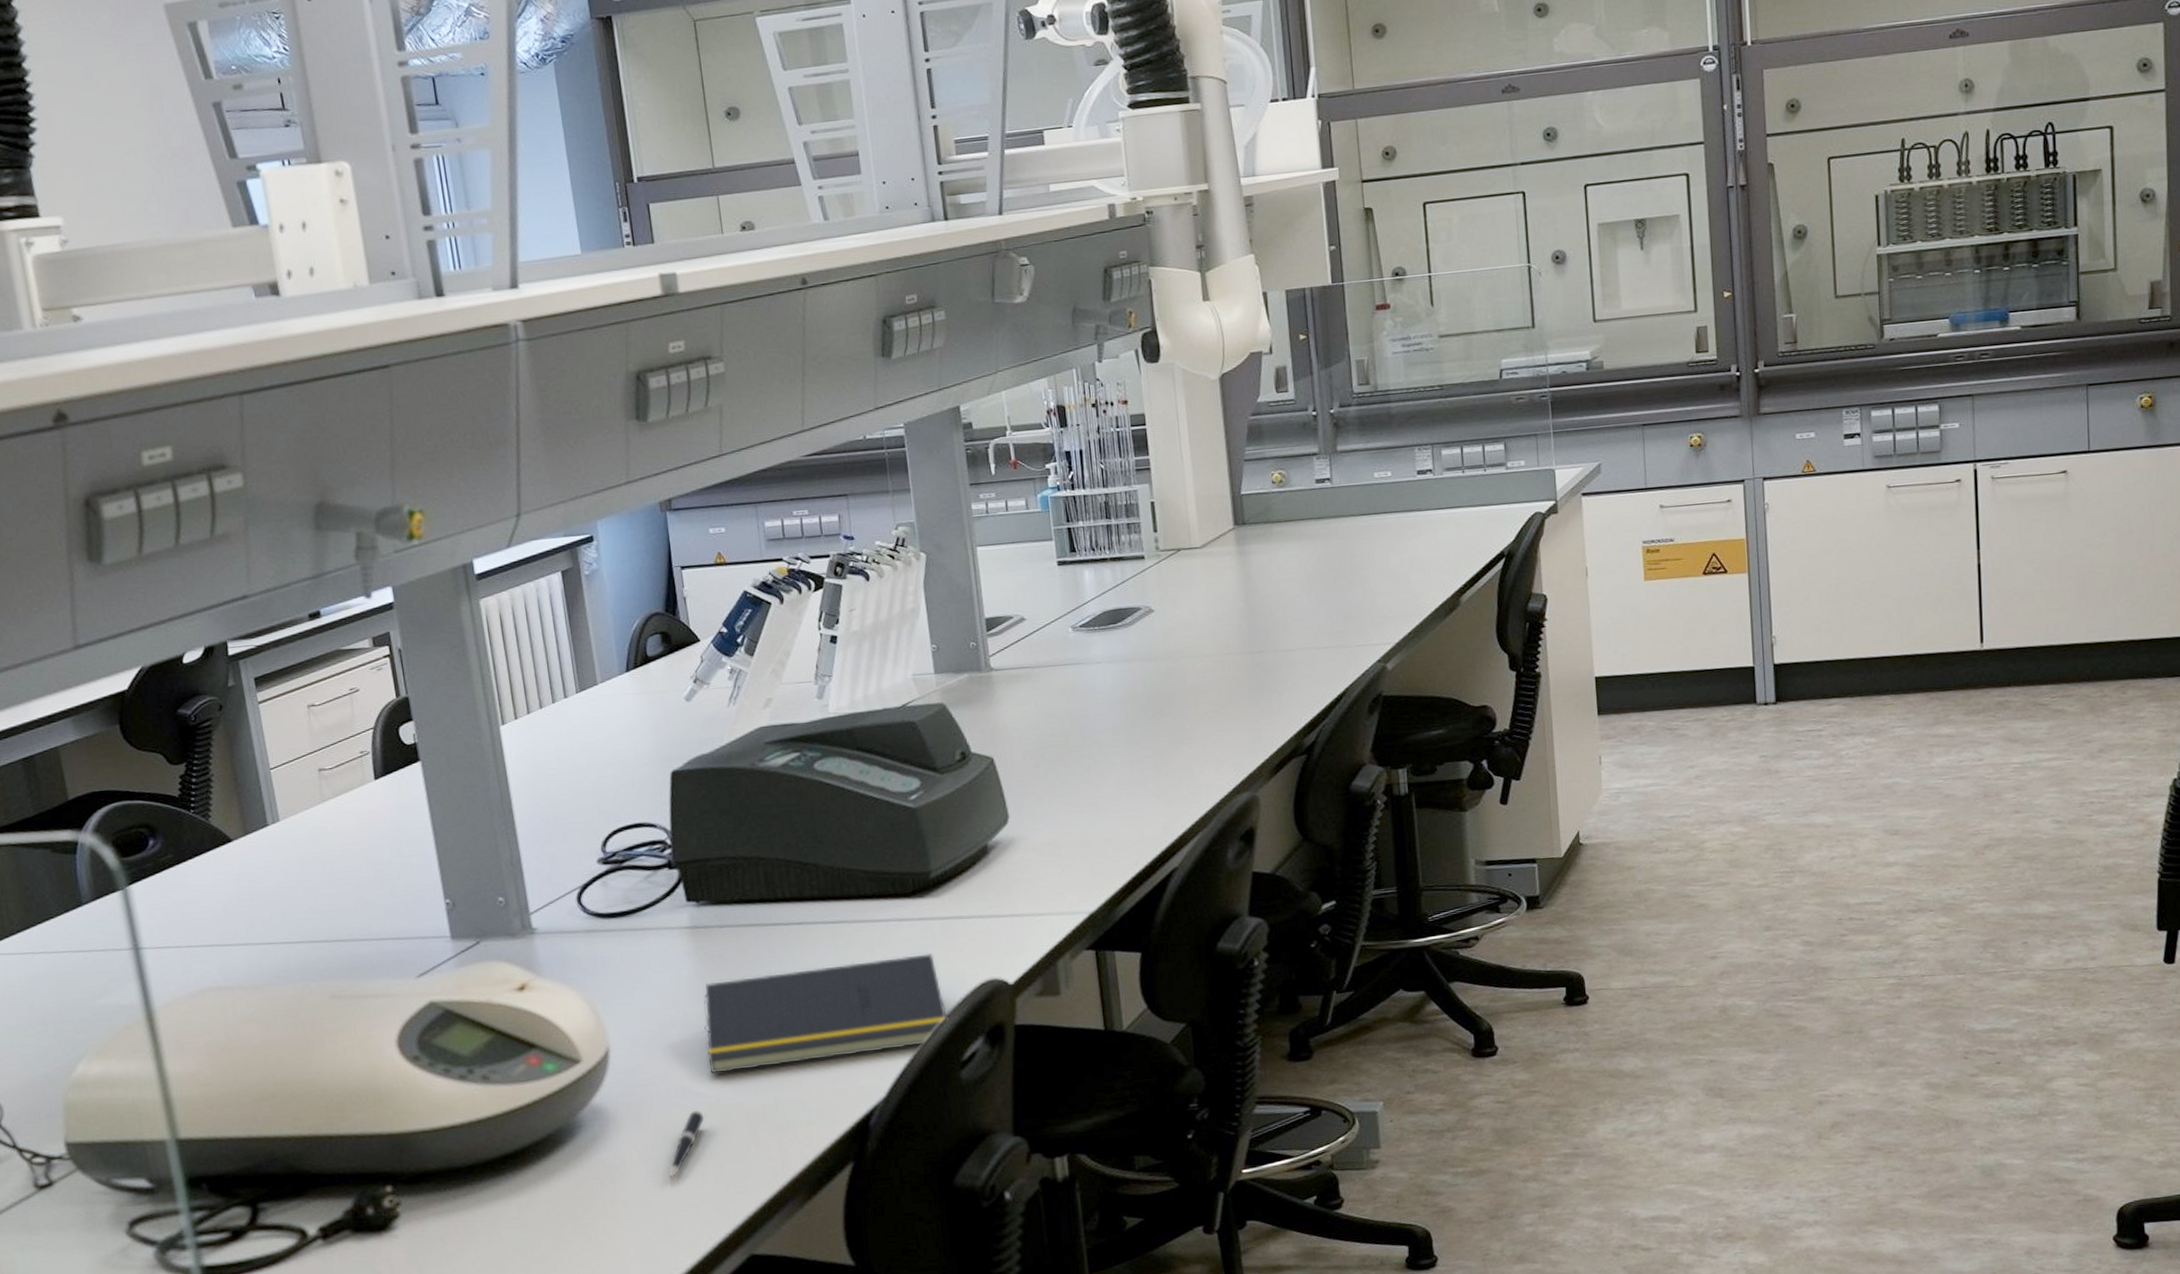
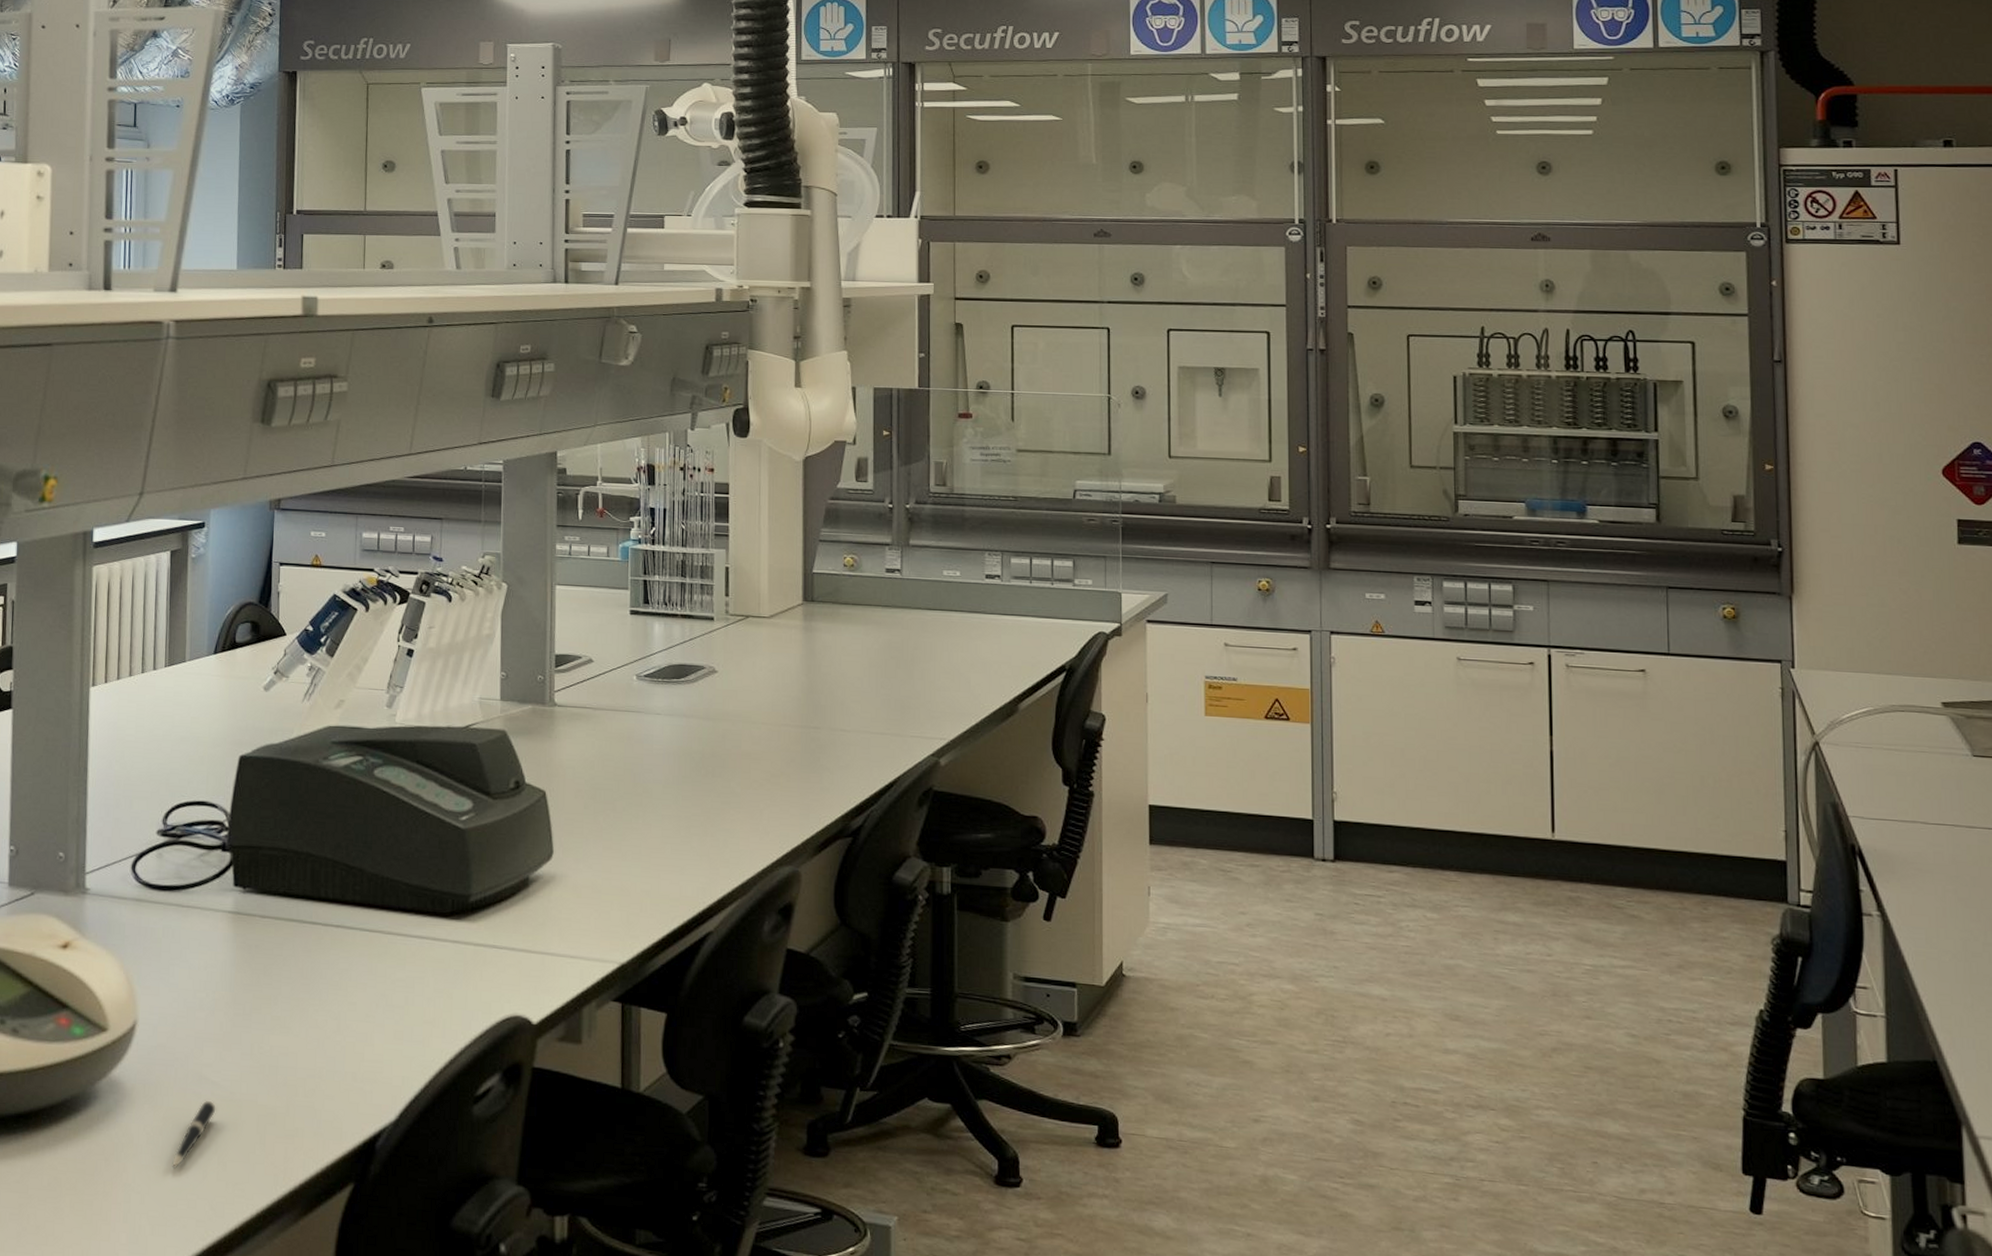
notepad: present [704,953,949,1074] -> none [229,971,468,1072]

